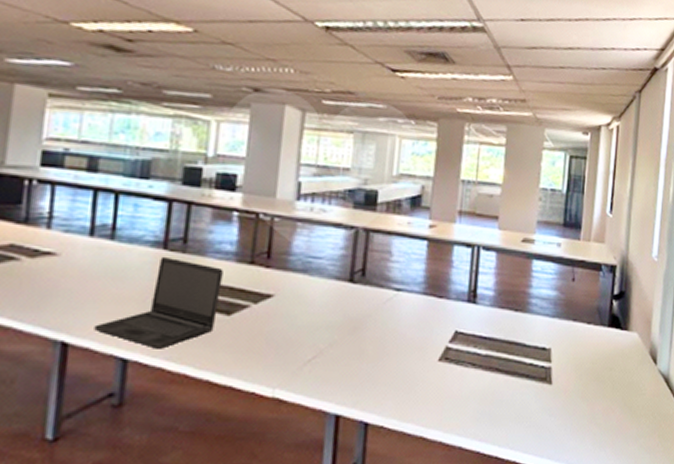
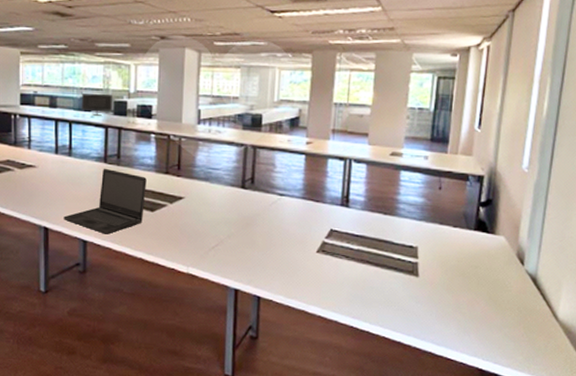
computer monitor: none [134,155,182,186] -> present [81,94,112,116]

